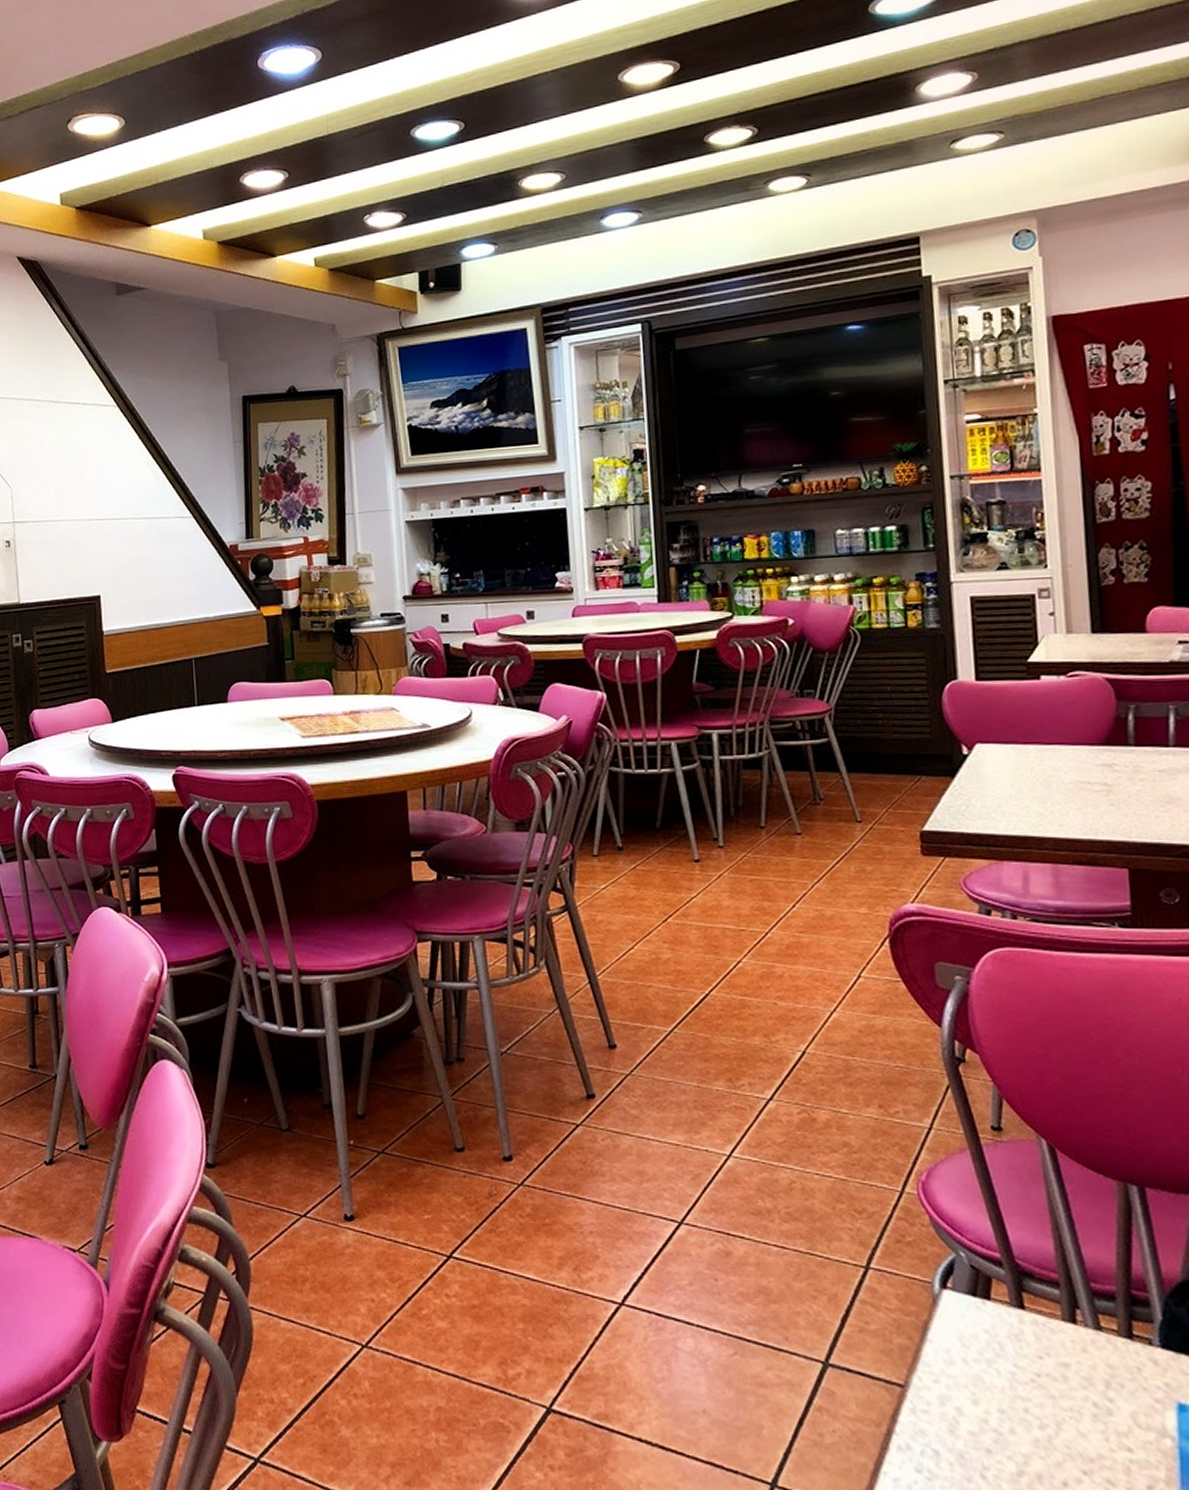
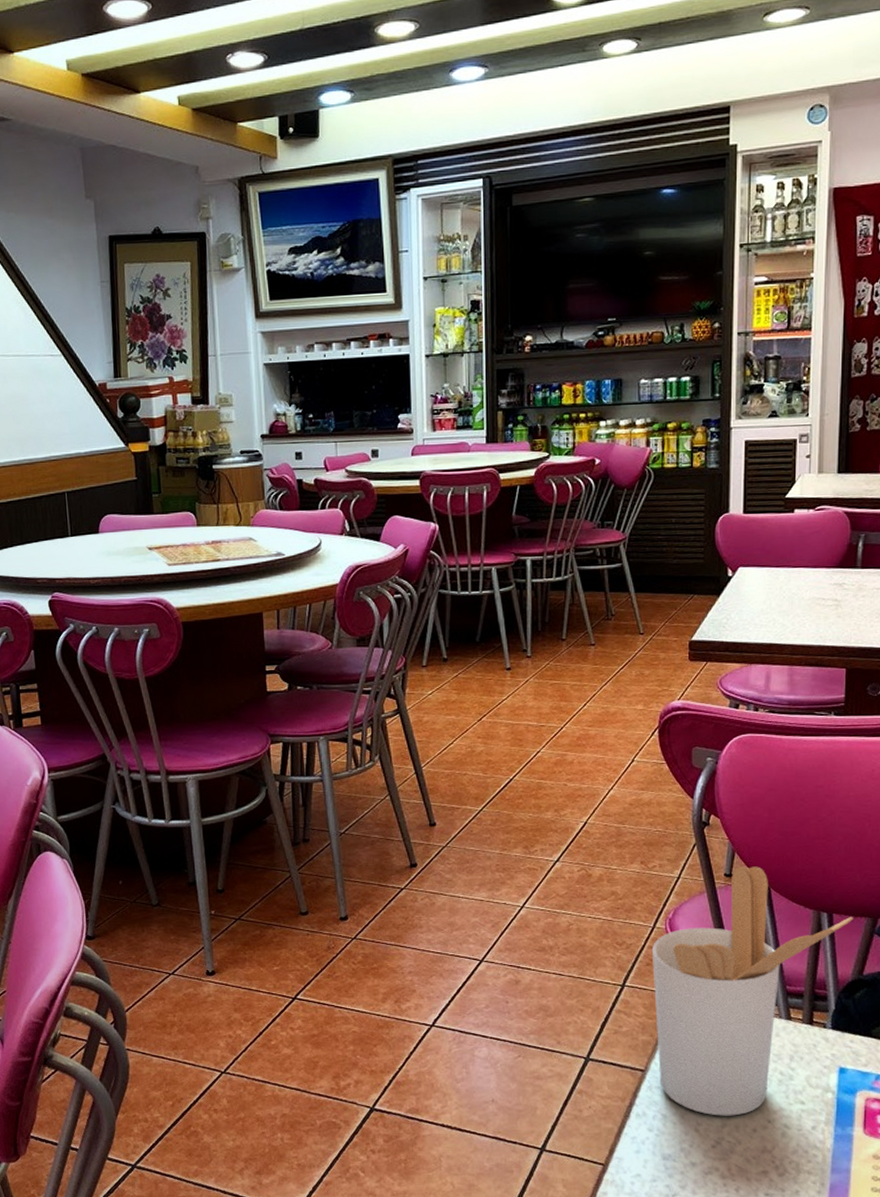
utensil holder: none [902,1118,1174,1461] -> present [652,866,853,1116]

